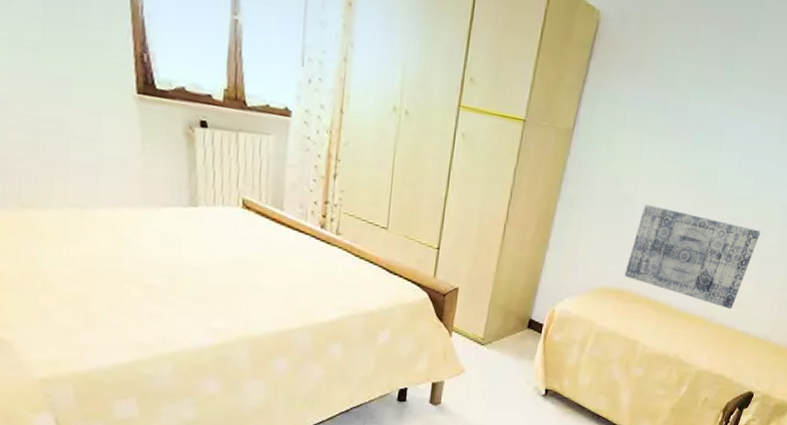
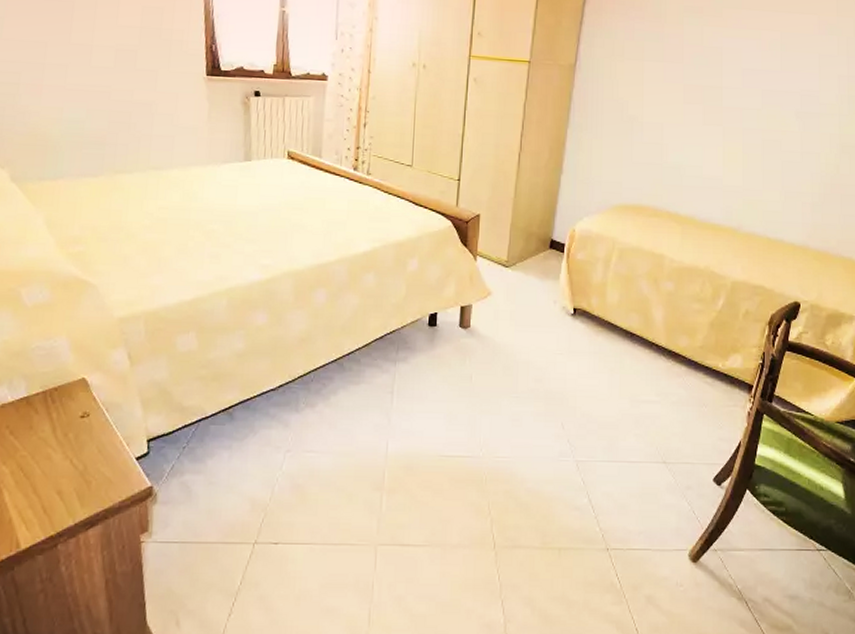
wall art: present [624,204,761,310] -> none [641,123,778,218]

